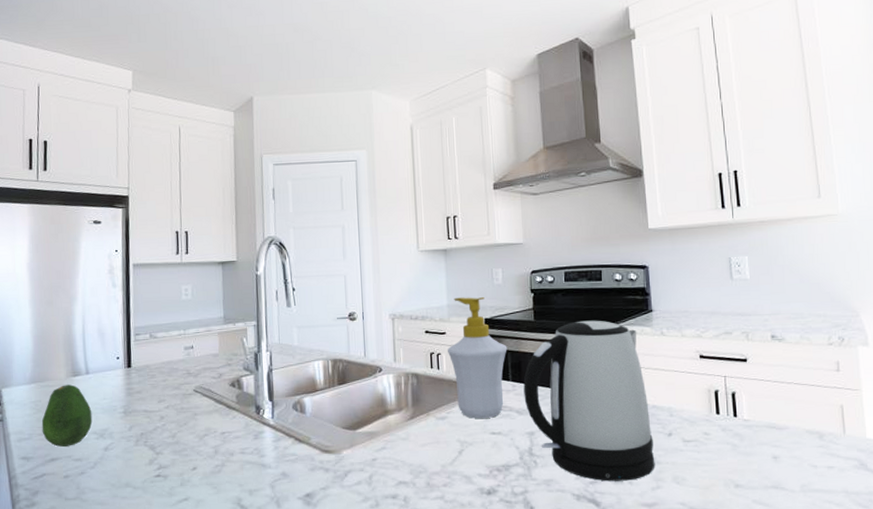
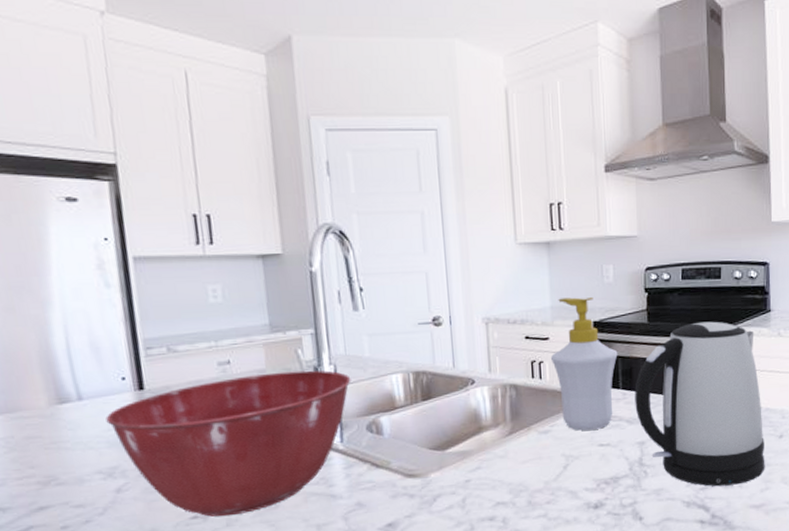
fruit: present [41,384,93,447] -> none [17,414,95,492]
mixing bowl: none [103,355,283,477] -> present [105,370,351,517]

